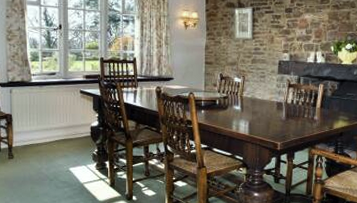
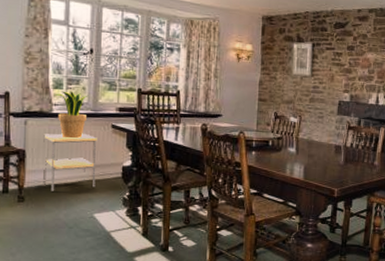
side table: none [26,98,69,149] -> present [42,133,97,191]
potted plant: none [33,63,60,104] -> present [55,91,89,139]

